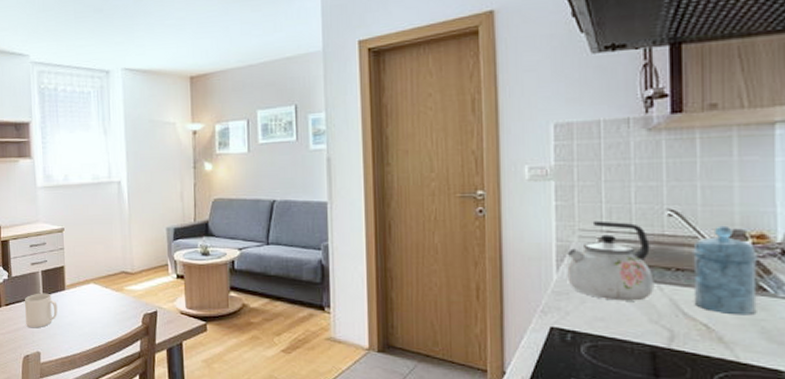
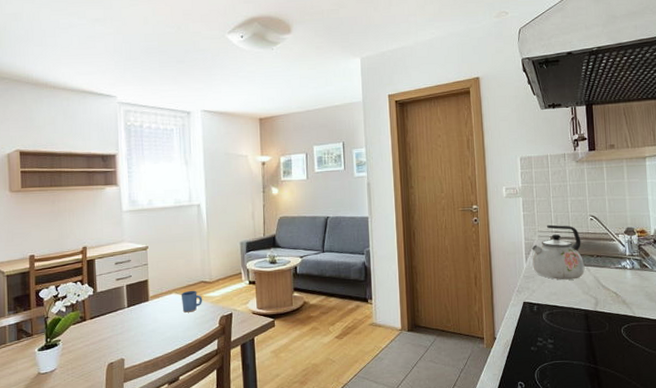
mug: present [25,293,58,328] -> none [110,304,142,338]
mug: none [100,281,124,306] -> present [182,290,203,313]
canister: present [691,225,758,316] -> none [604,225,643,285]

